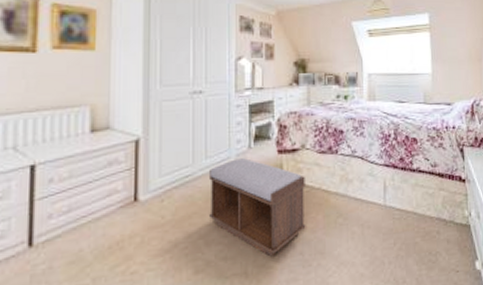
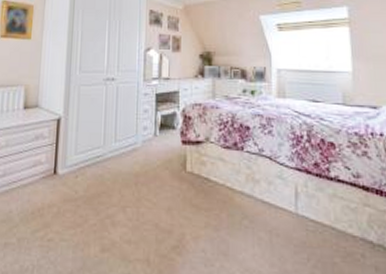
bench: present [210,158,306,257] -> none [116,145,209,249]

